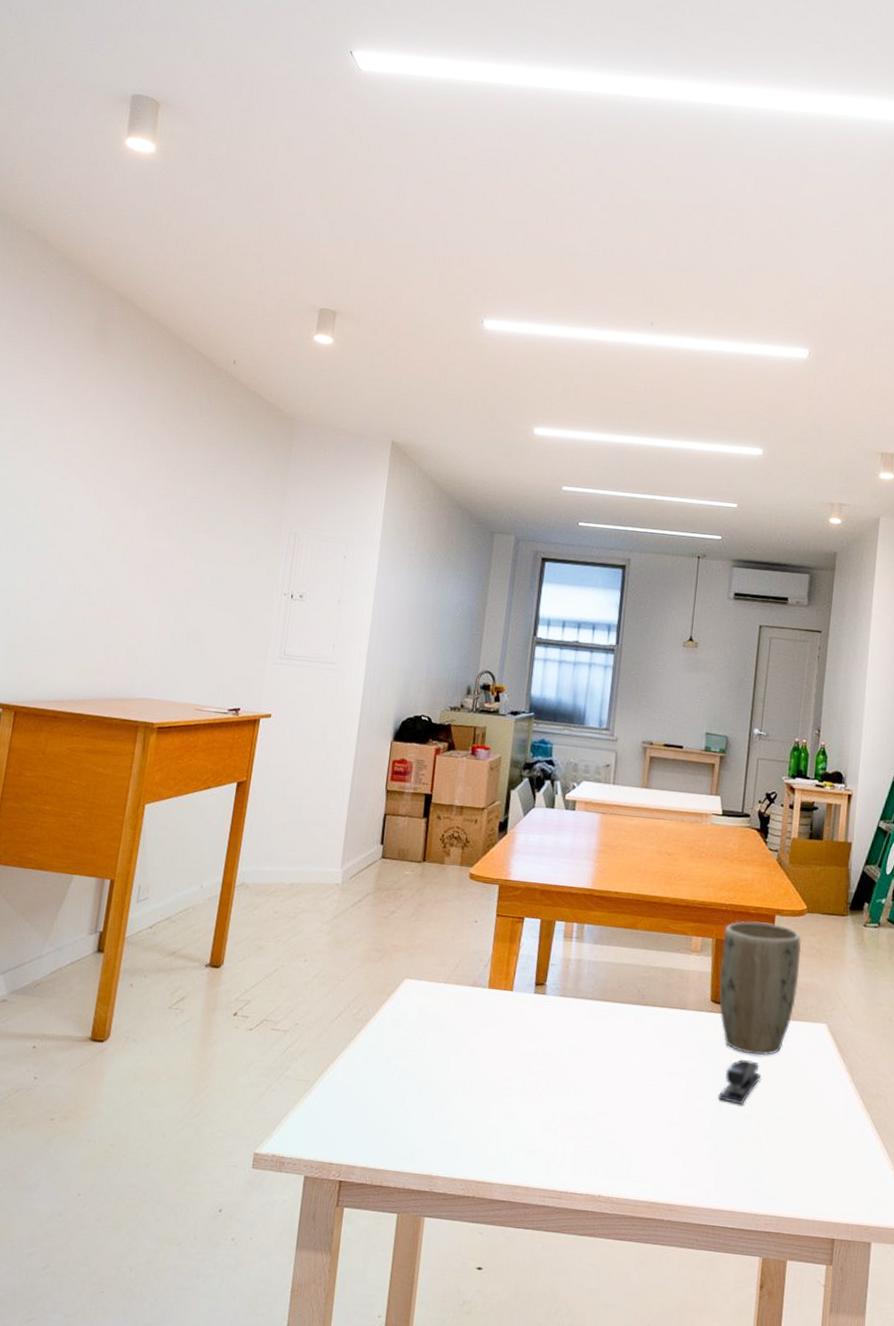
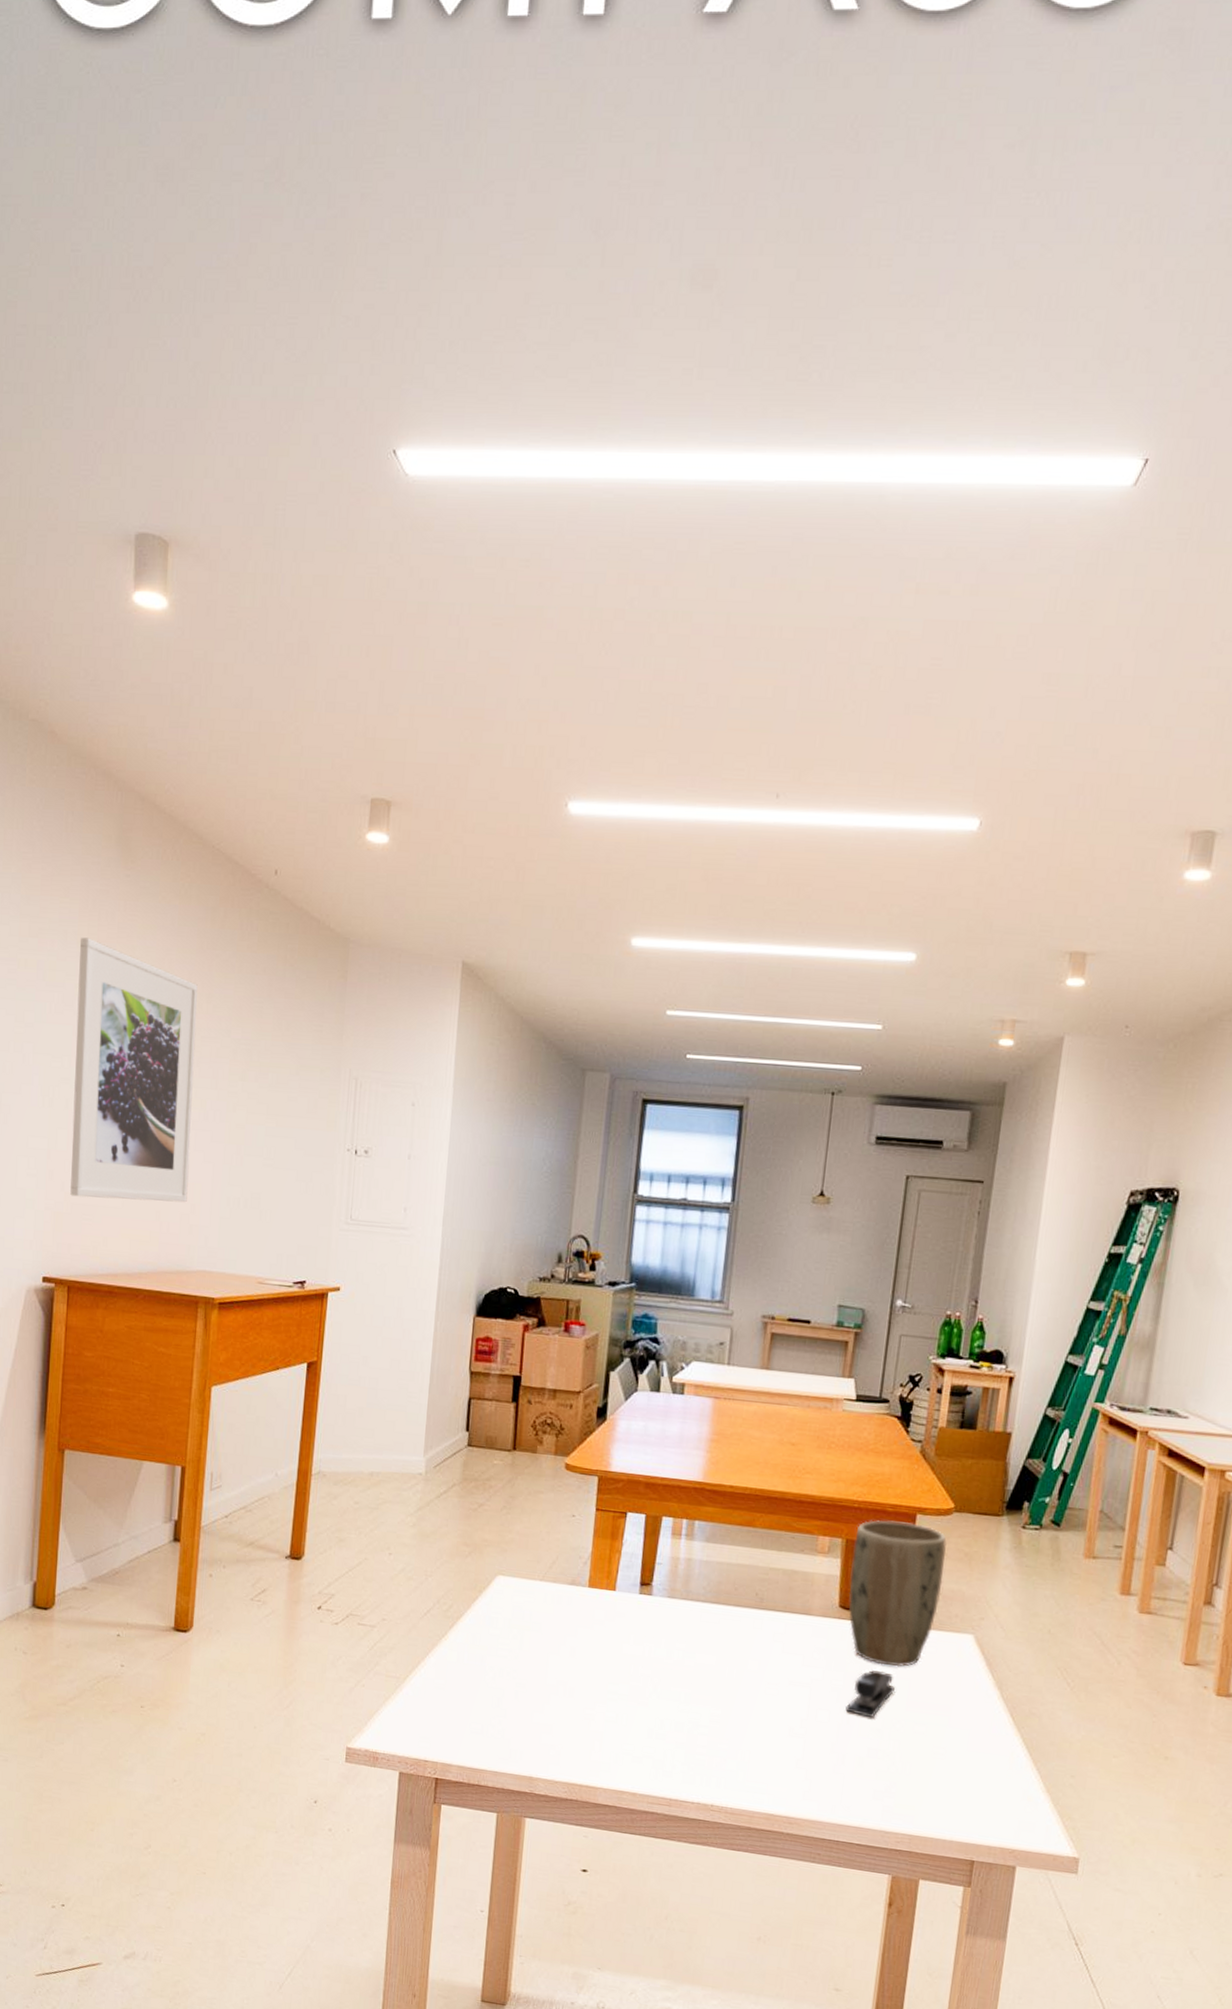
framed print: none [25,407,159,638] -> present [70,937,198,1203]

